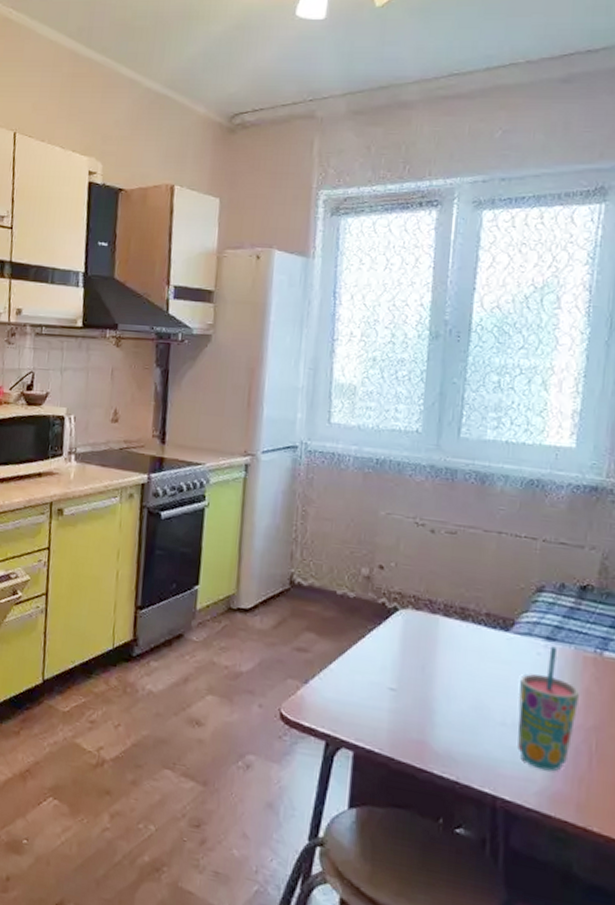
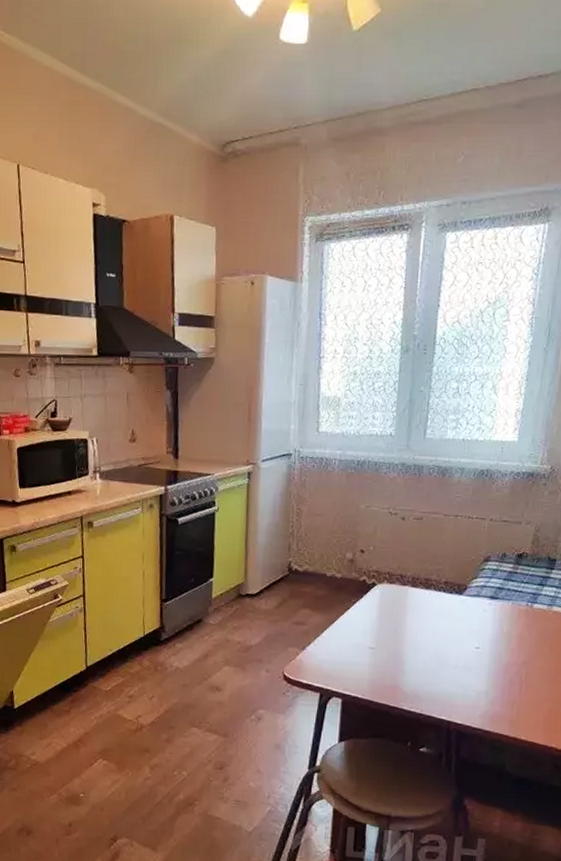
cup: present [518,646,579,772] -> none [467,603,514,699]

